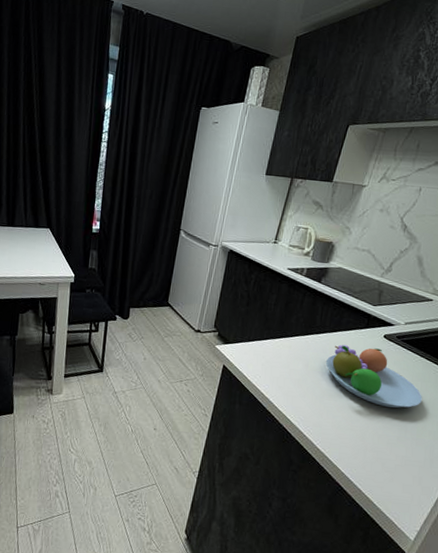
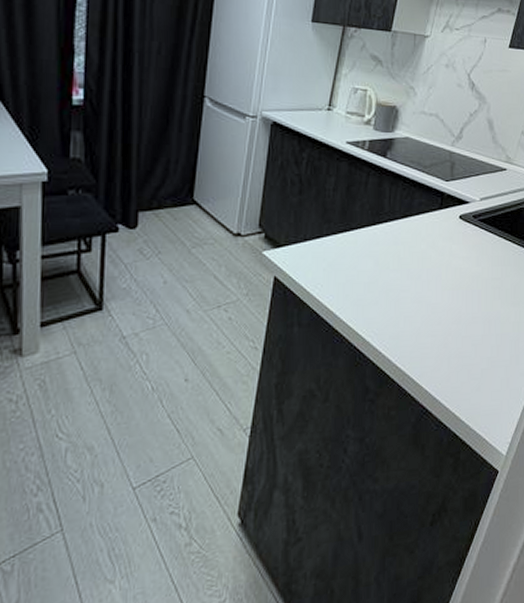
fruit bowl: present [326,344,422,408] -> none [399,232,503,303]

